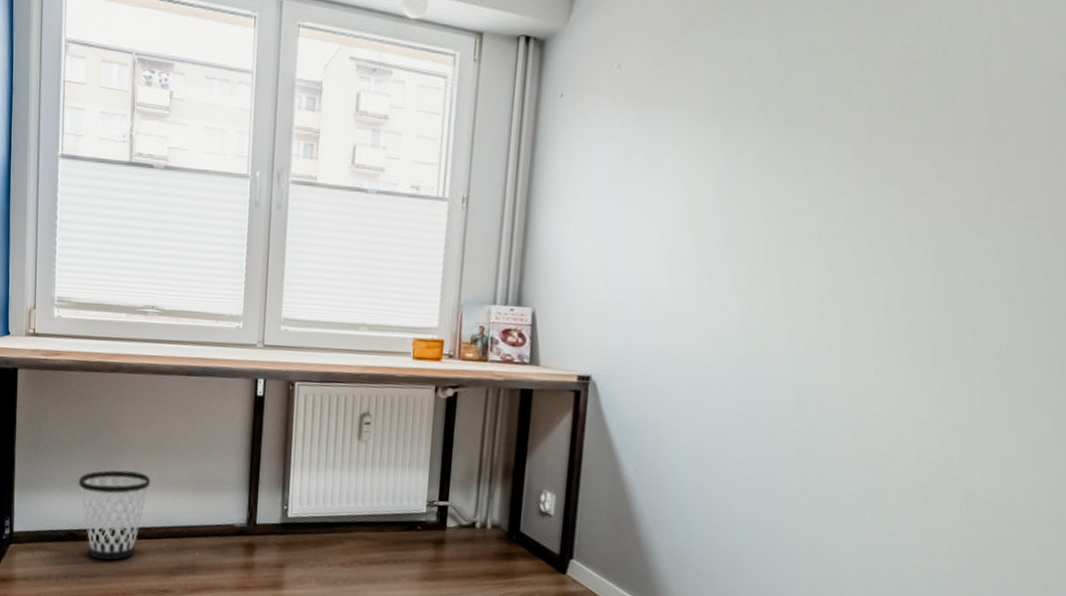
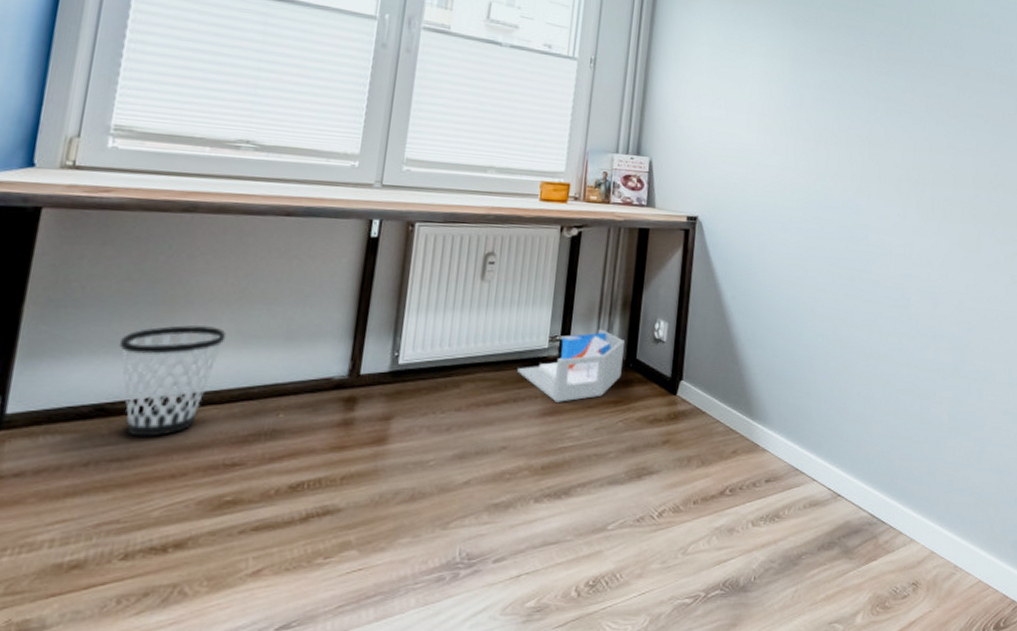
storage bin: none [396,497,507,569] -> present [517,329,625,402]

